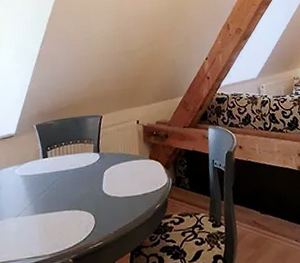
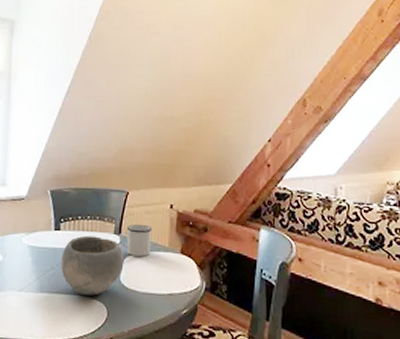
bowl: none [51,157,105,209] -> present [61,235,124,296]
mug: none [97,140,125,168] -> present [118,224,153,257]

